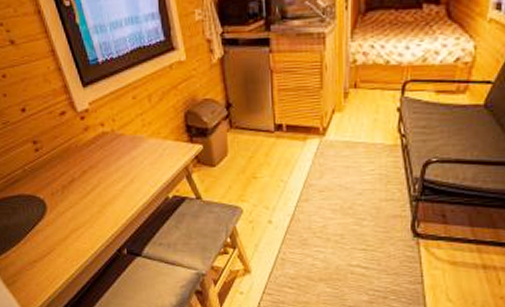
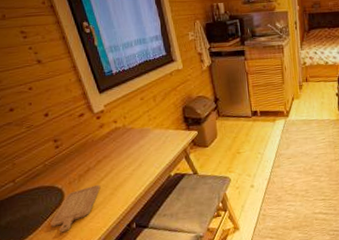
chopping board: none [33,199,87,249] -> present [50,184,101,233]

